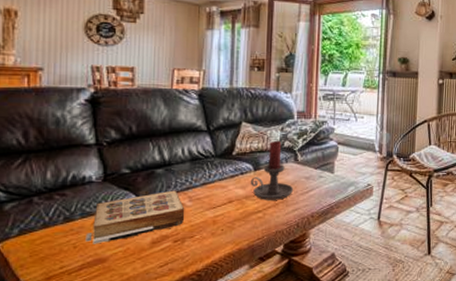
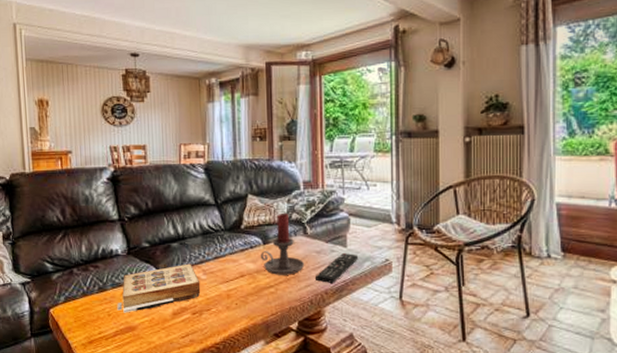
remote control: none [303,178,344,207] -> present [316,252,359,283]

